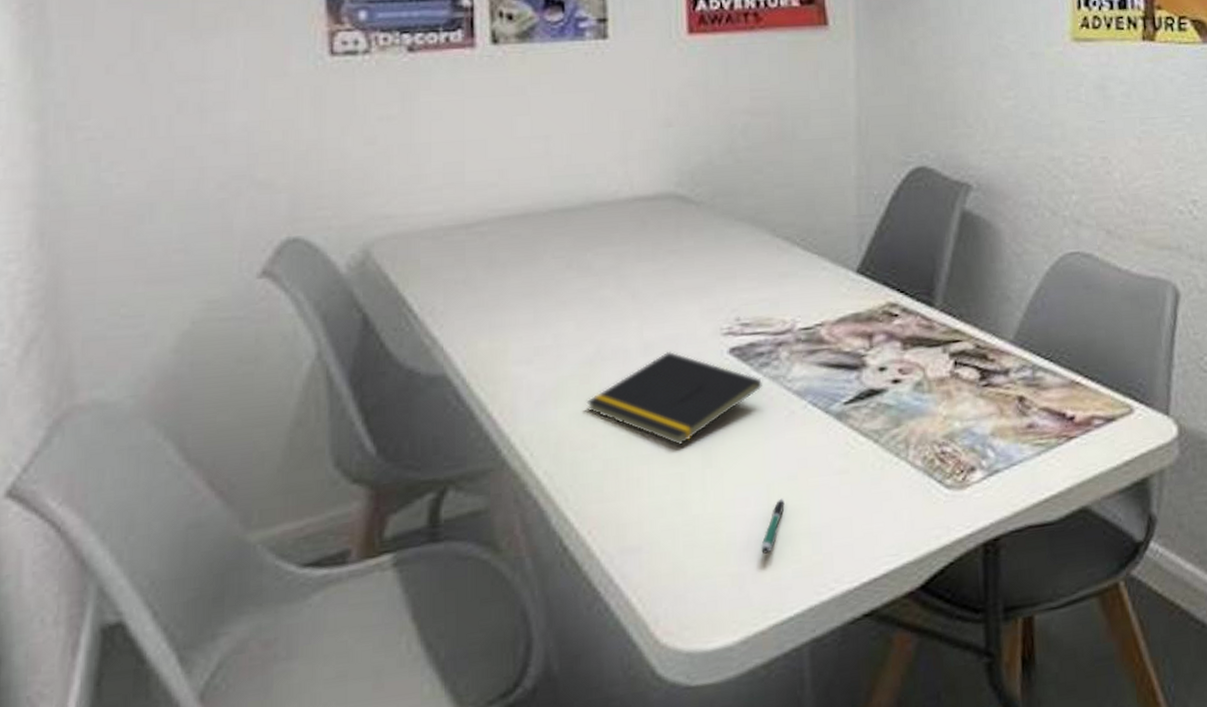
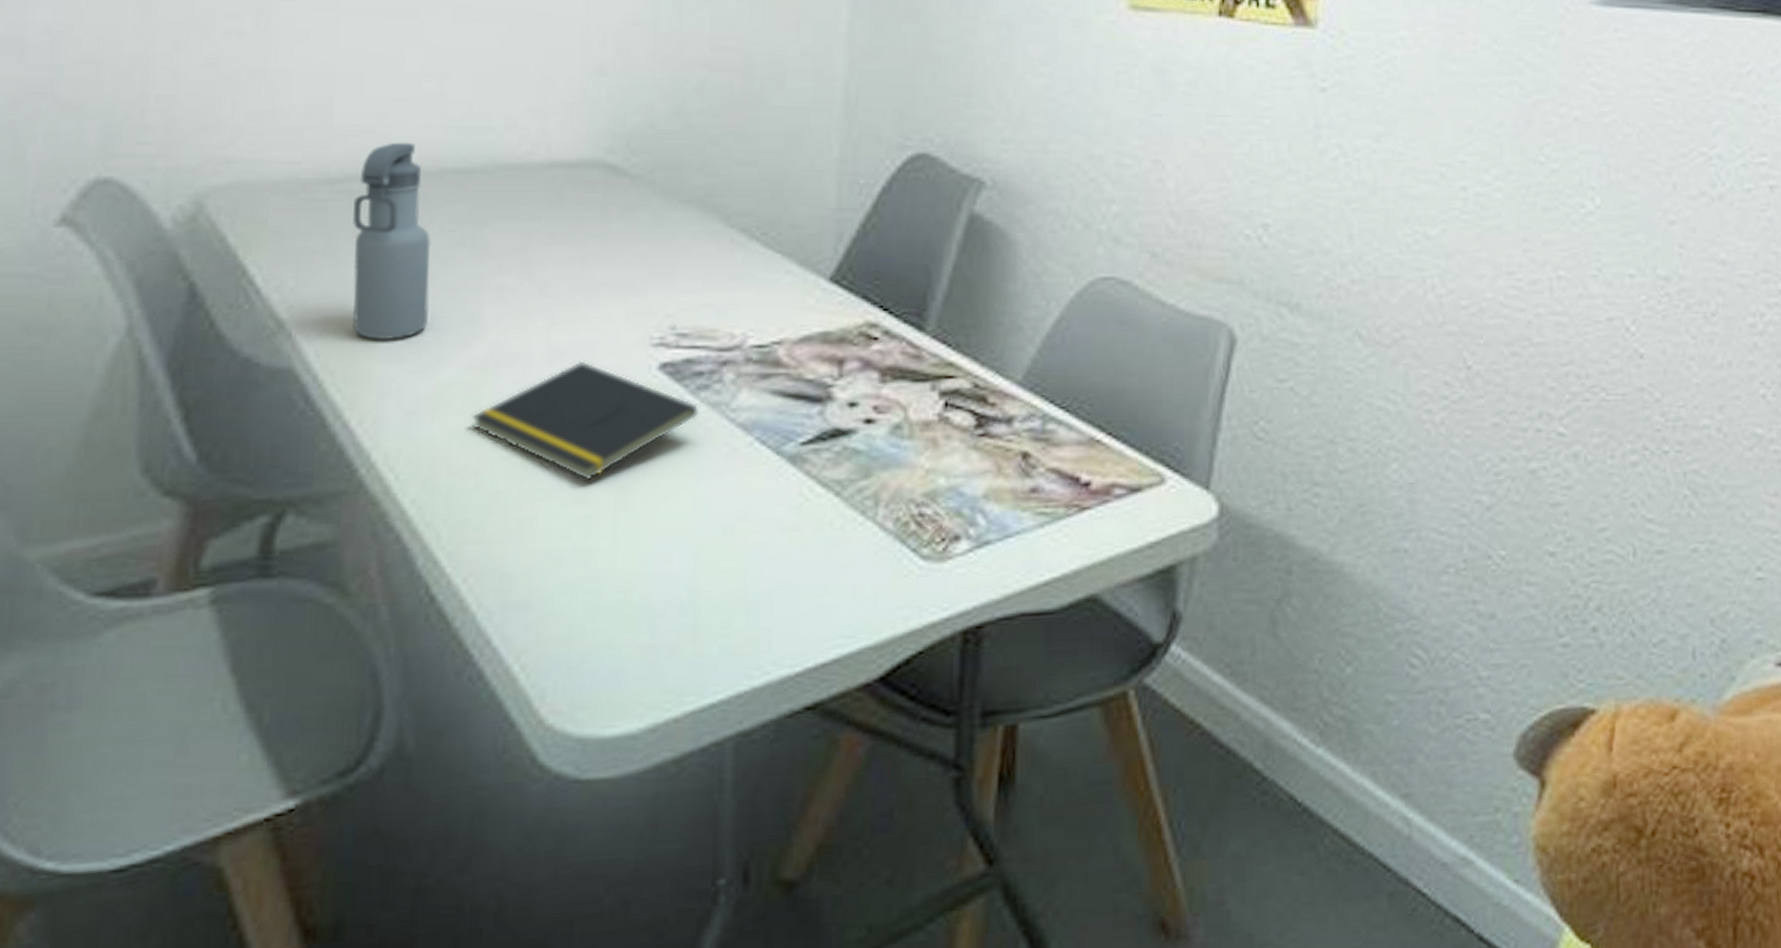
water bottle: none [485,191,548,347] -> present [352,142,432,340]
pen: present [761,498,785,554] -> none [682,556,716,623]

